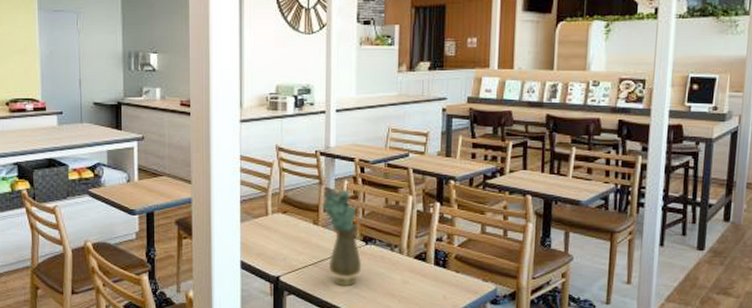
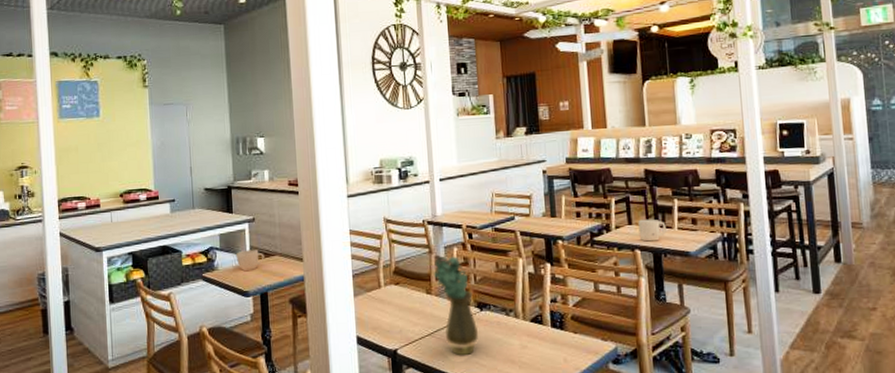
cup: none [124,168,152,190] -> present [236,249,264,272]
mug: none [532,165,561,188] -> present [638,219,666,242]

